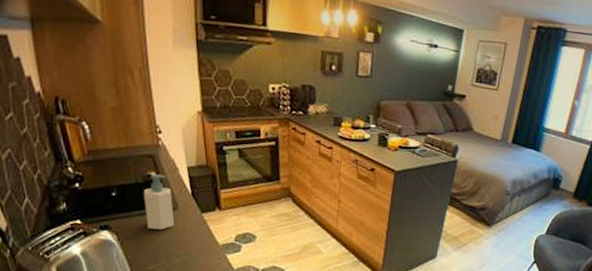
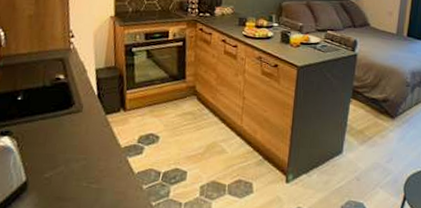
soap bottle: present [144,174,174,230] -> none [49,77,78,134]

